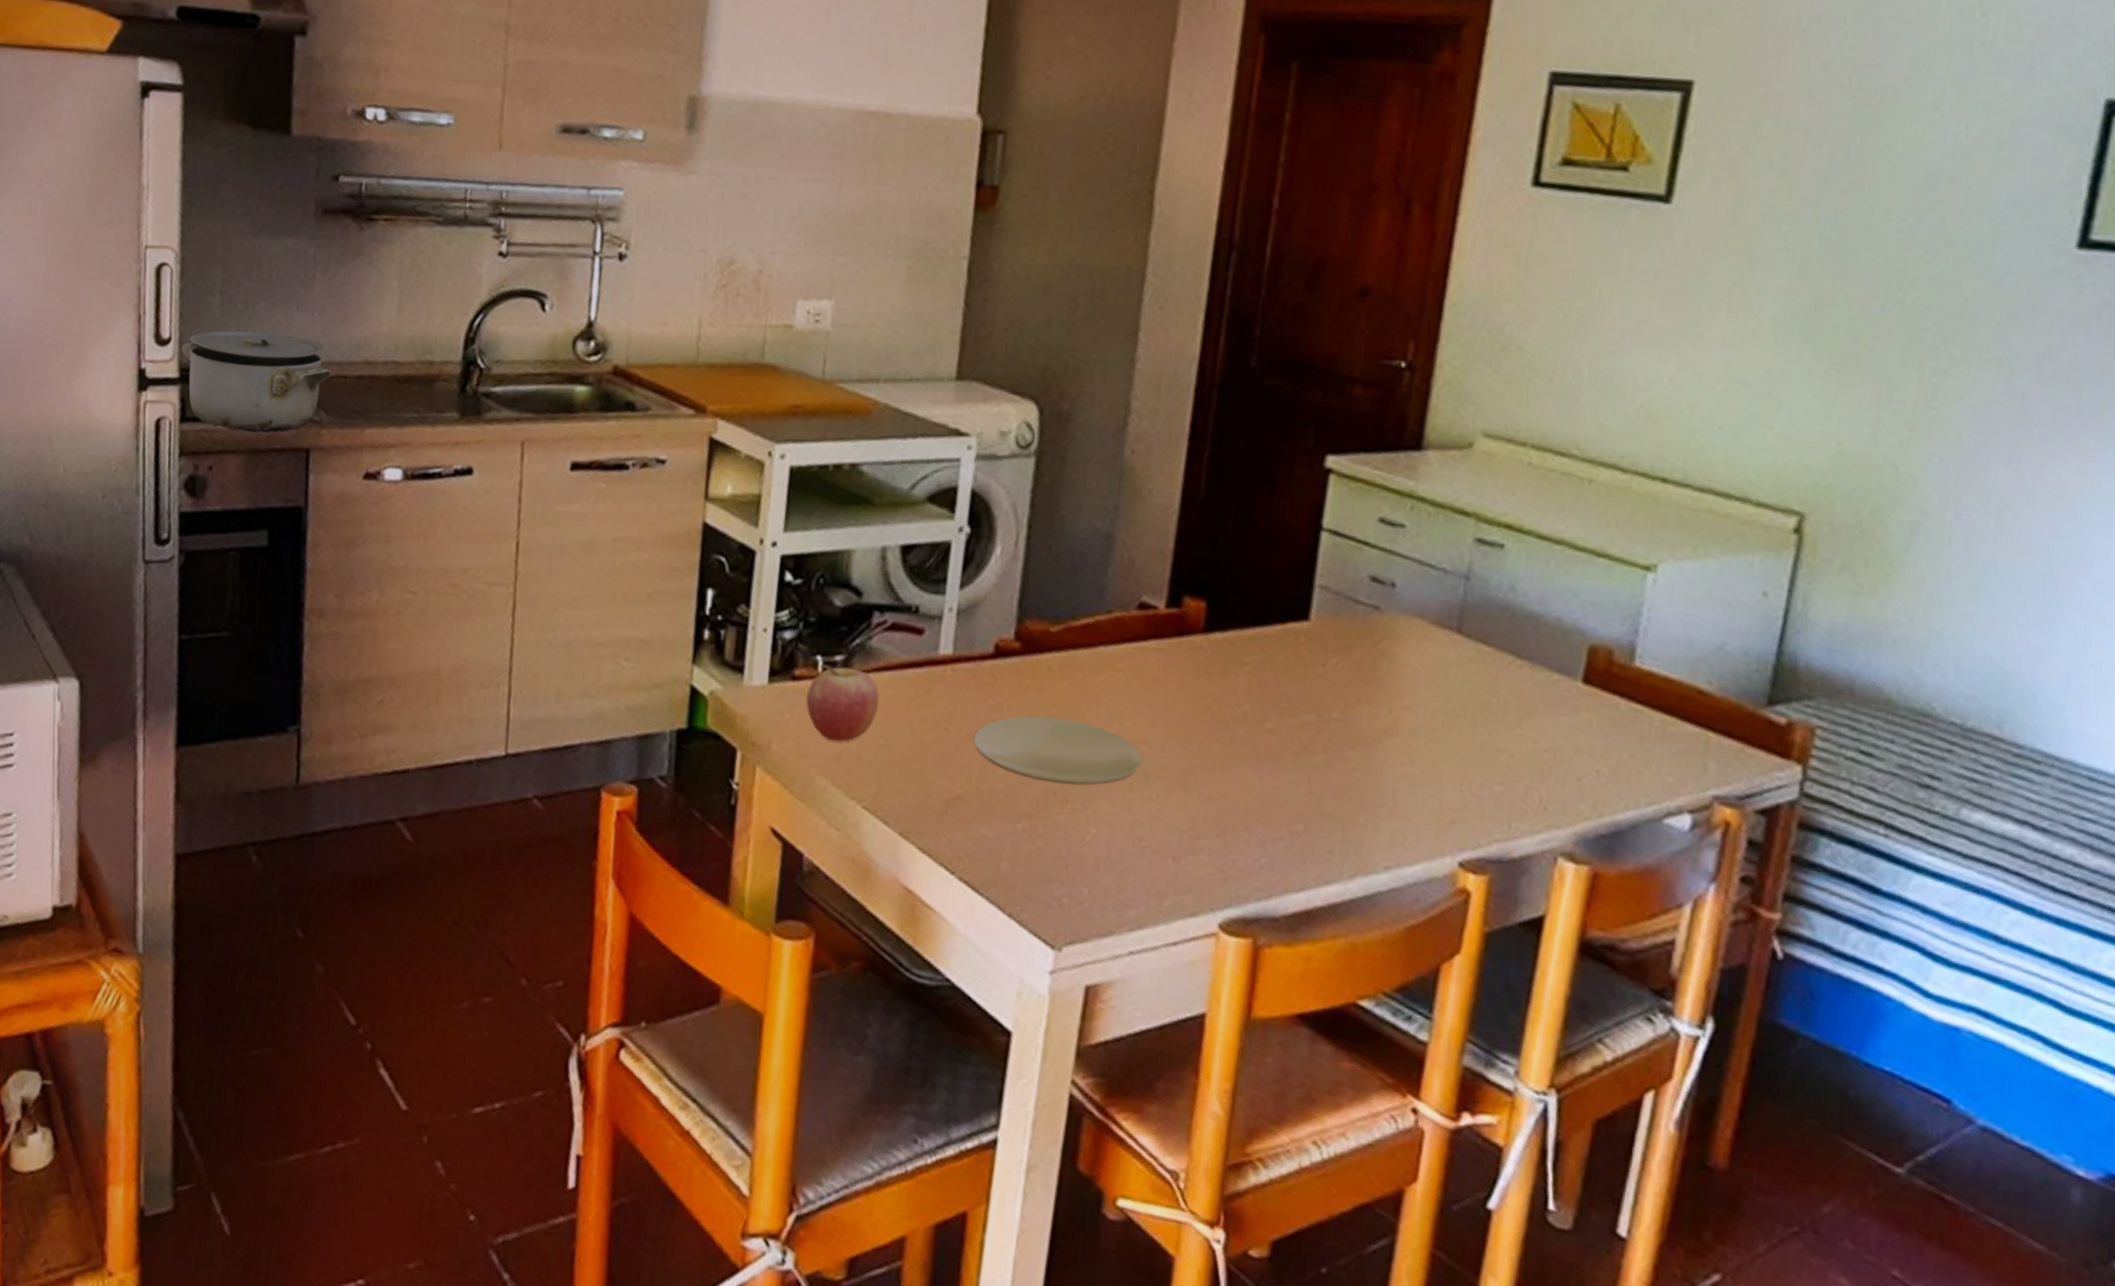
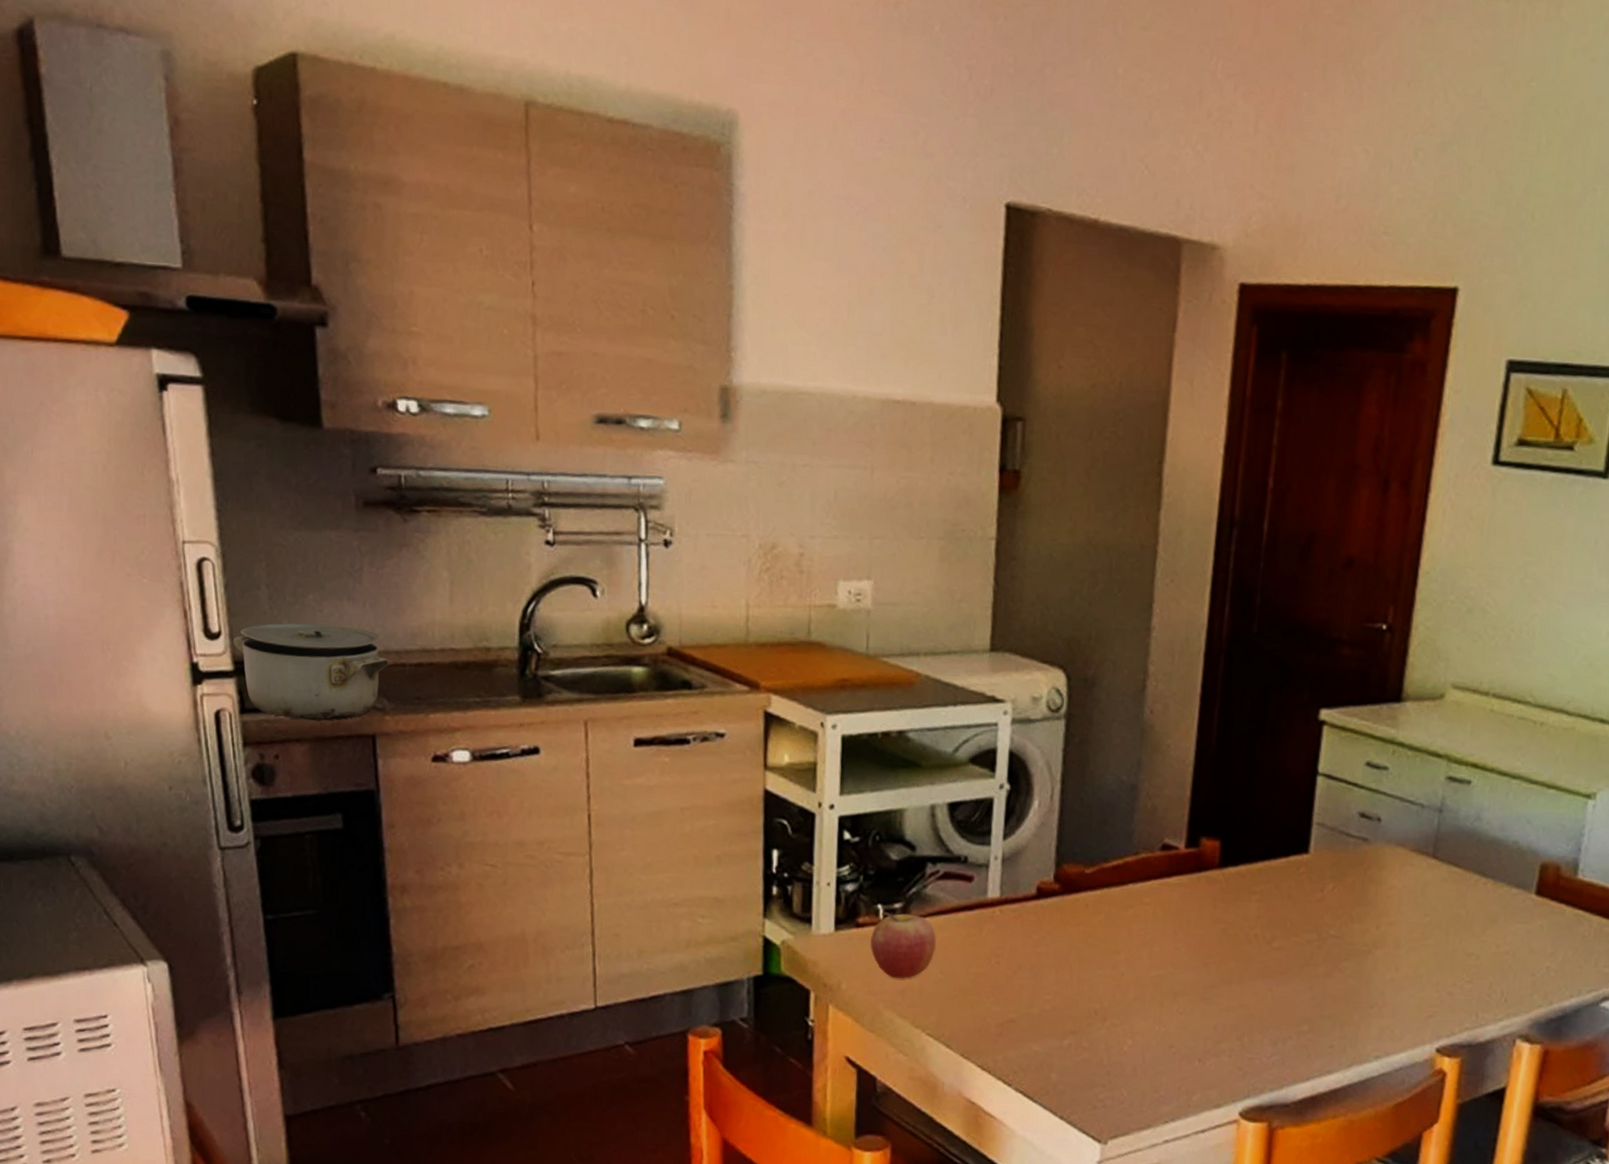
plate: present [973,716,1142,786] -> none [1022,947,1170,1005]

